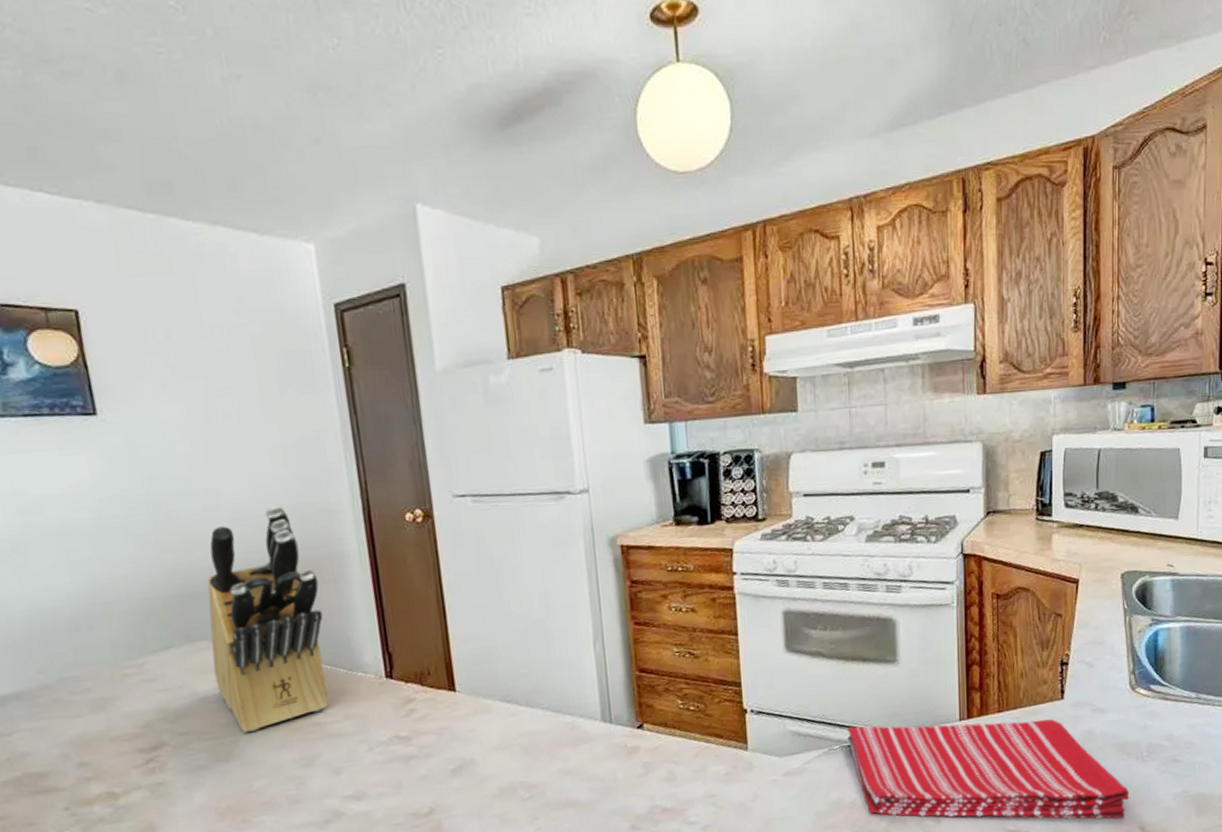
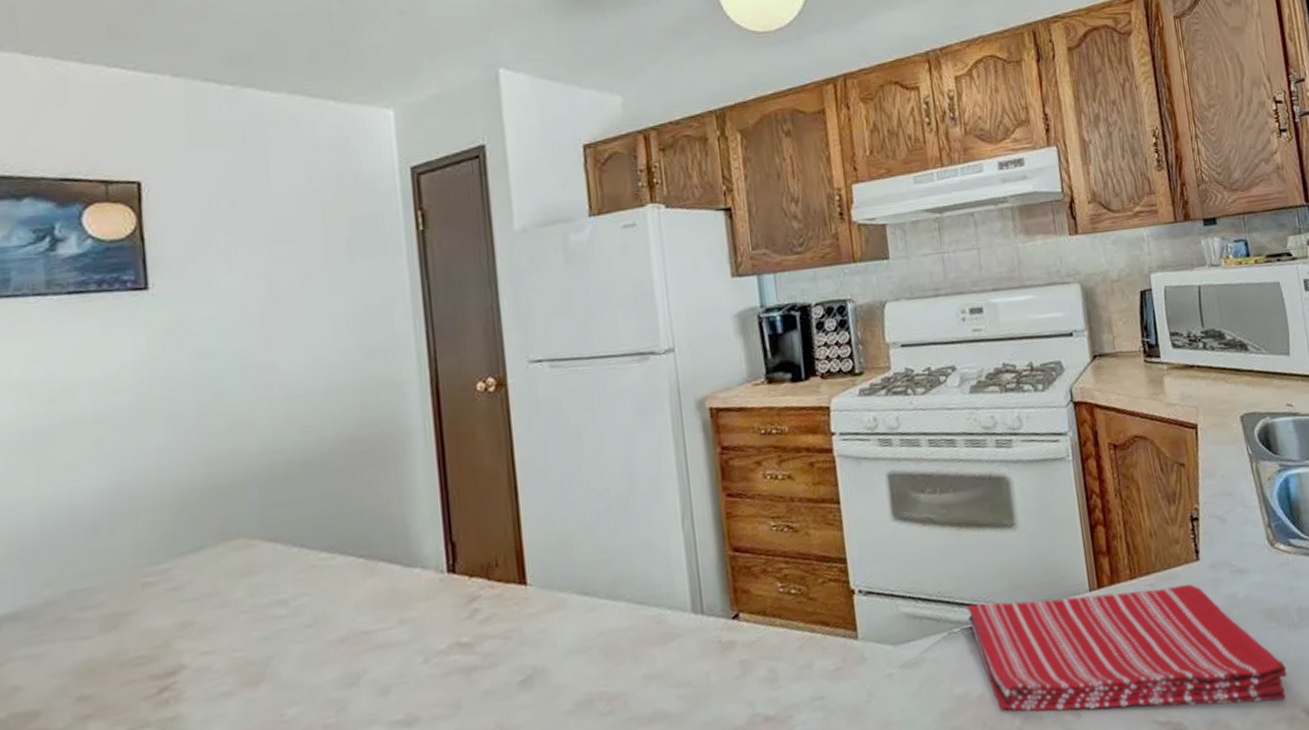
knife block: present [207,506,329,732] -> none [250,380,381,648]

